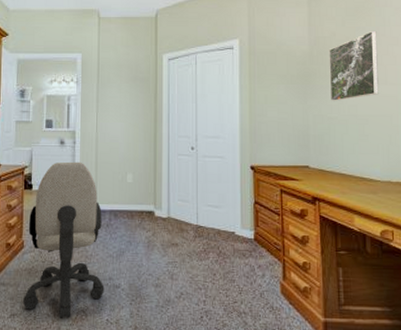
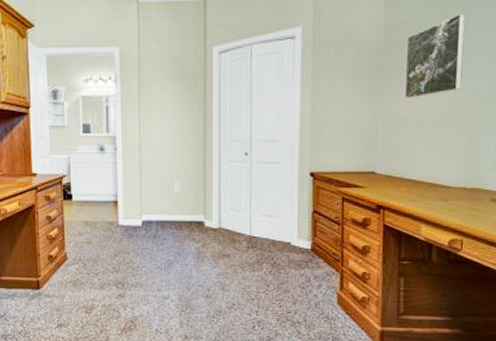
office chair: present [22,161,105,318] -> none [69,170,153,328]

